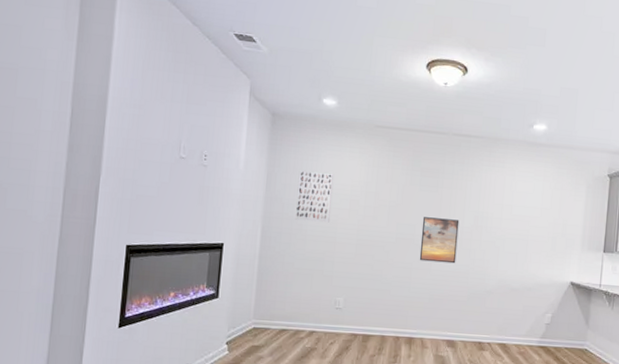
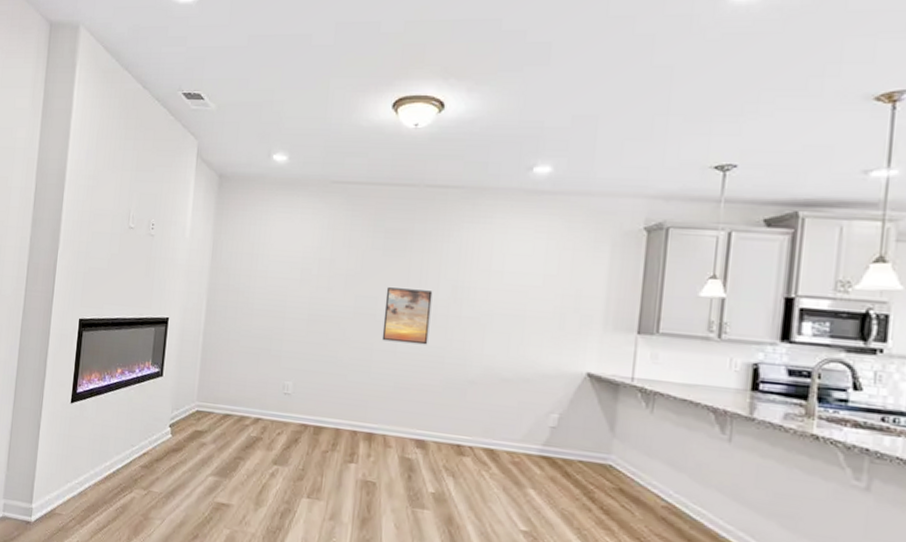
wall art: present [295,170,333,223] -> none [241,236,283,295]

